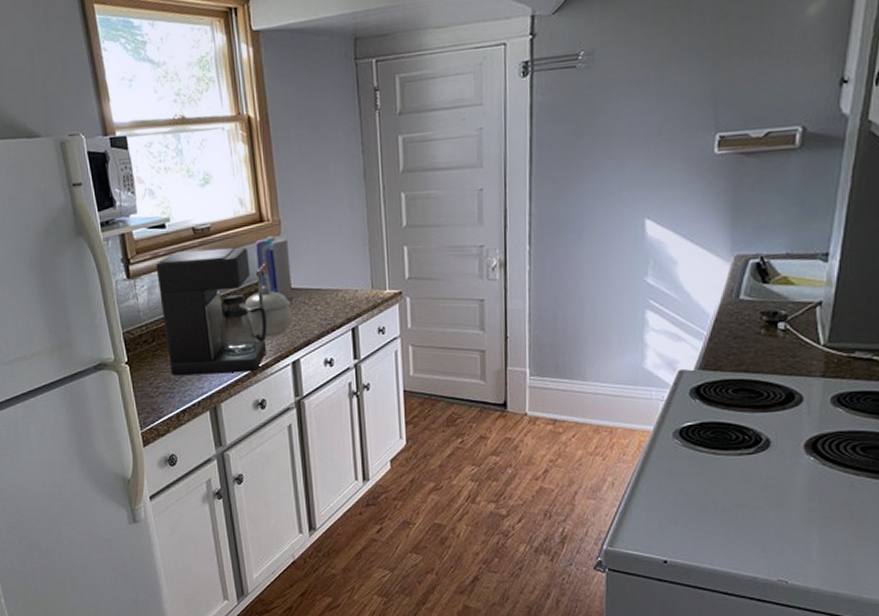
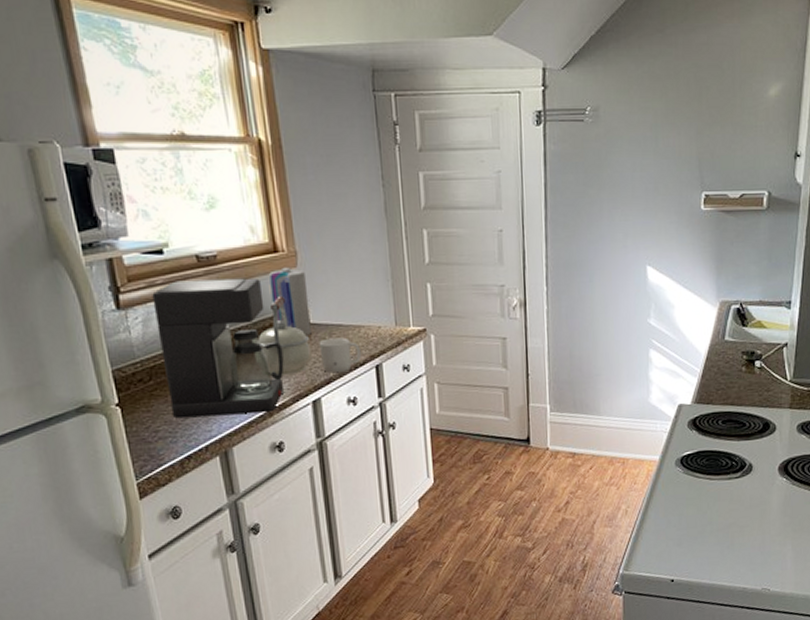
mug: none [299,301,339,336] -> present [319,337,362,374]

